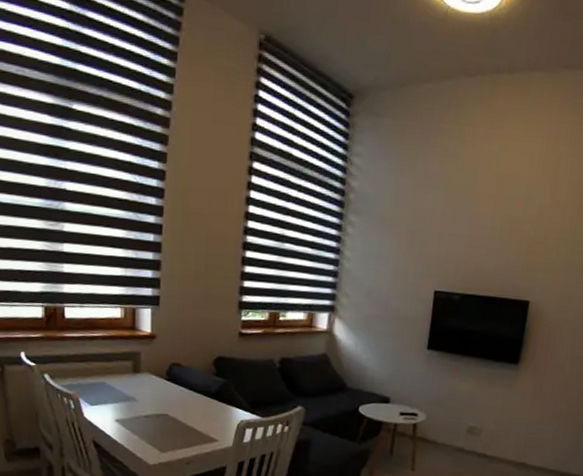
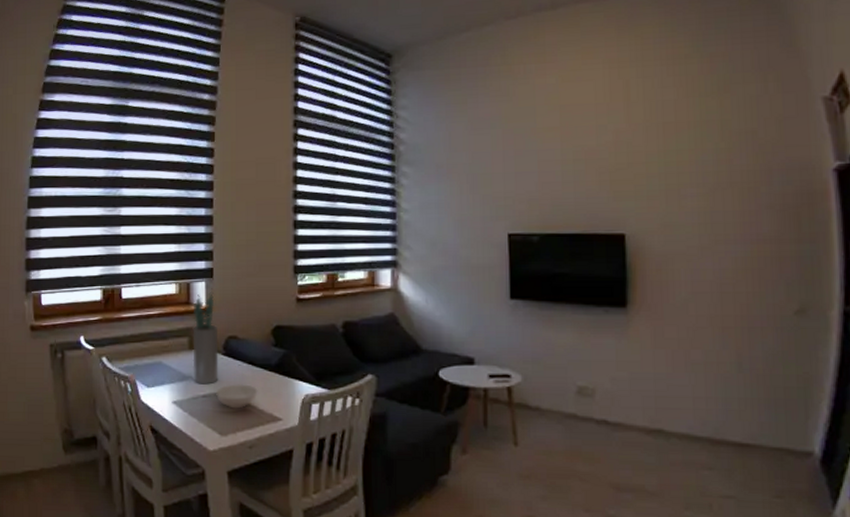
vase: none [136,316,162,407] -> present [192,288,219,386]
bowl: none [158,407,198,429] -> present [216,384,258,409]

